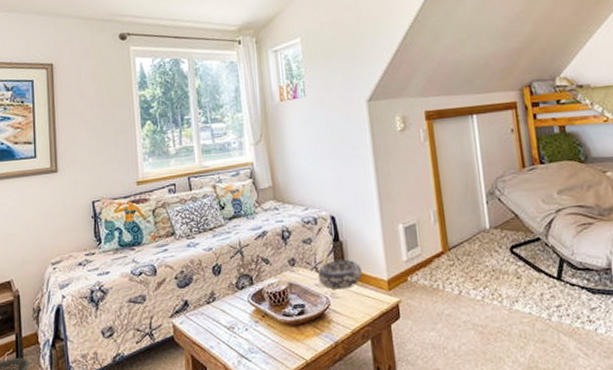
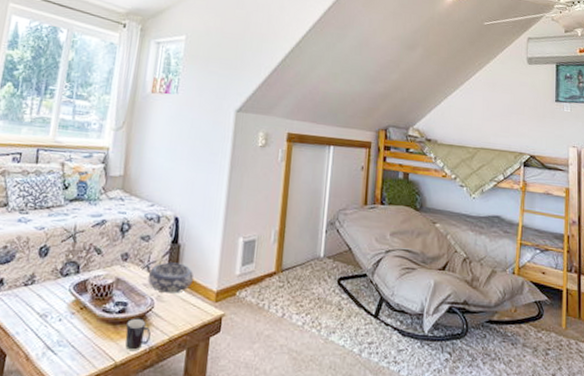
mug: none [308,317,334,349] -> present [125,318,151,352]

